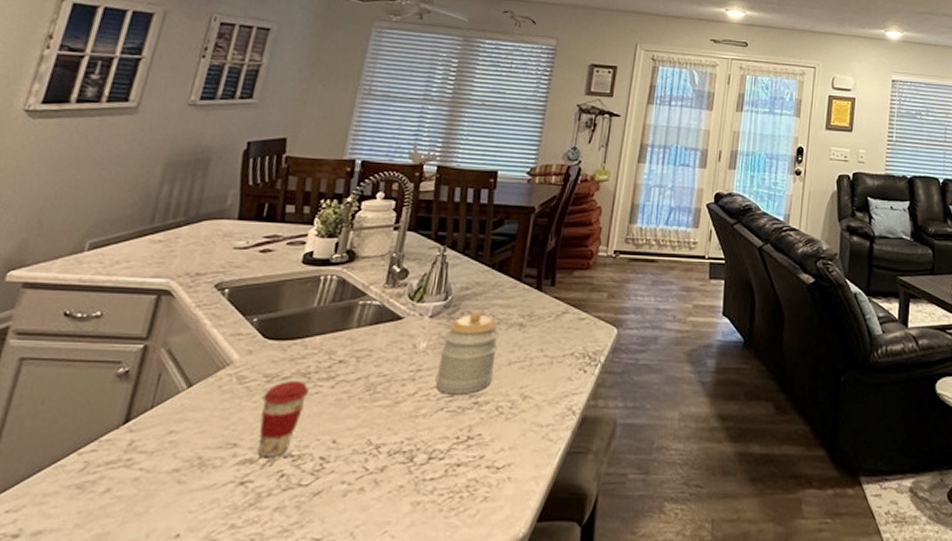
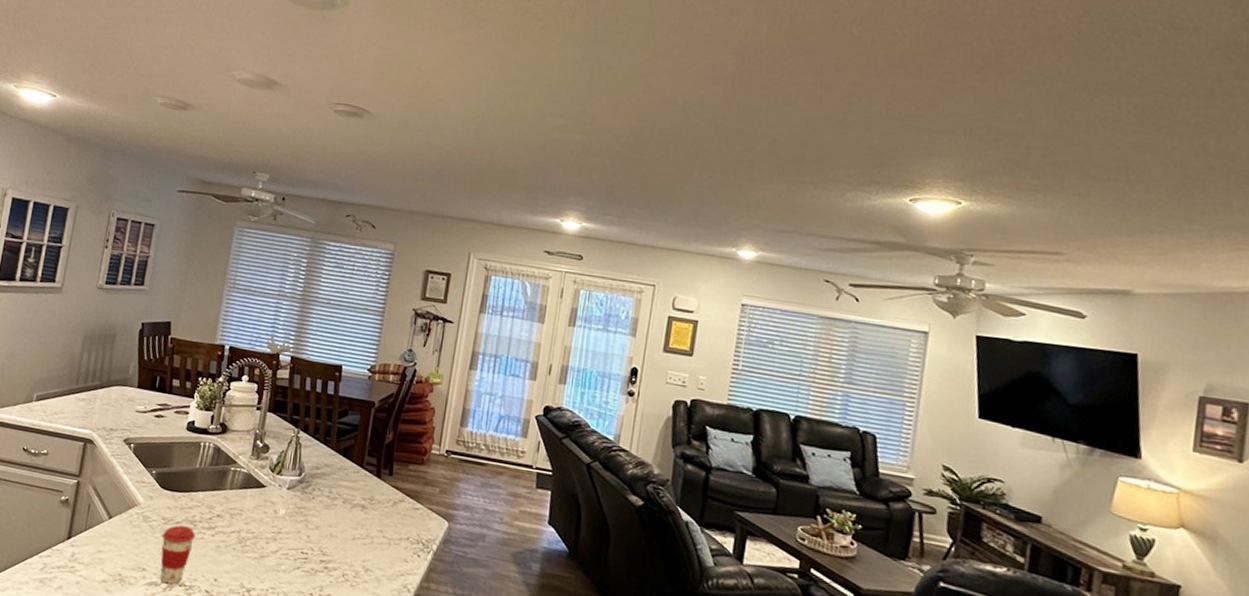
jar: present [435,311,500,395] -> none [292,488,345,559]

